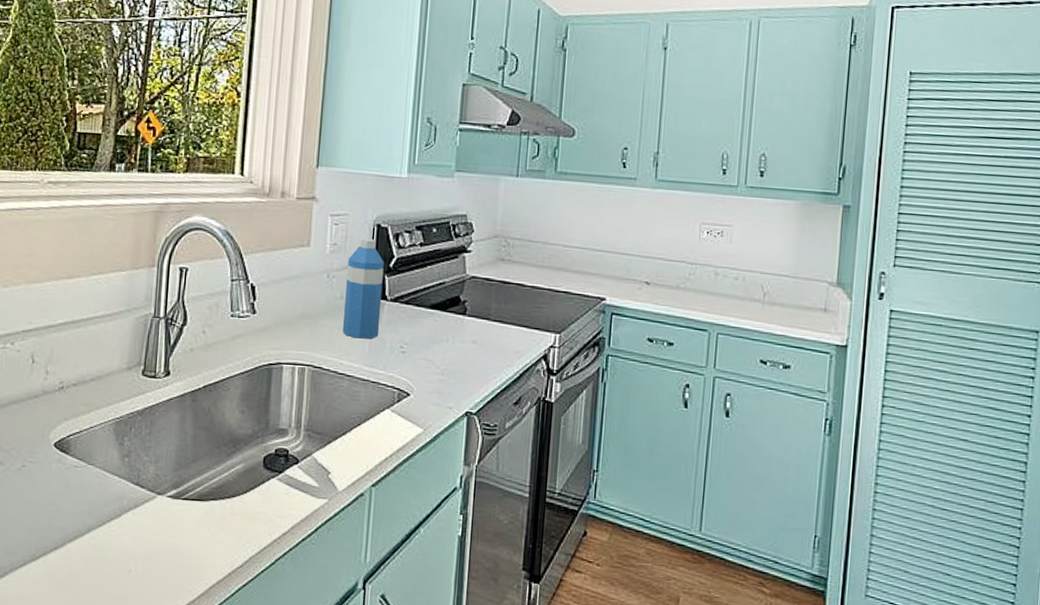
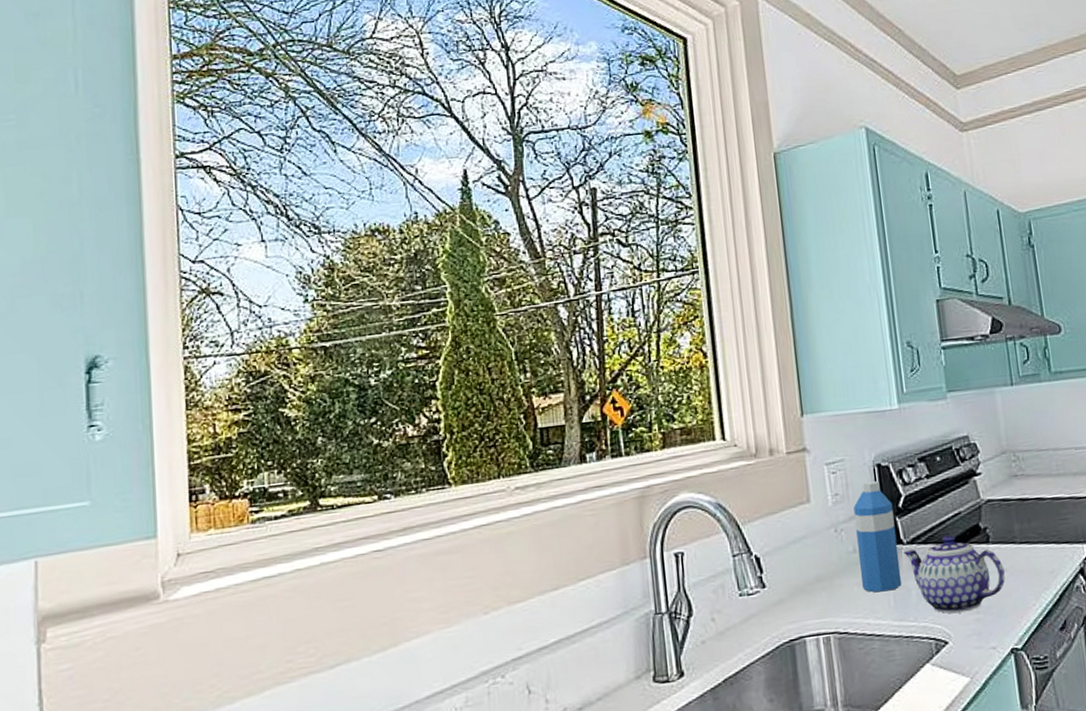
teapot: none [386,300,474,372] -> present [903,534,1005,614]

